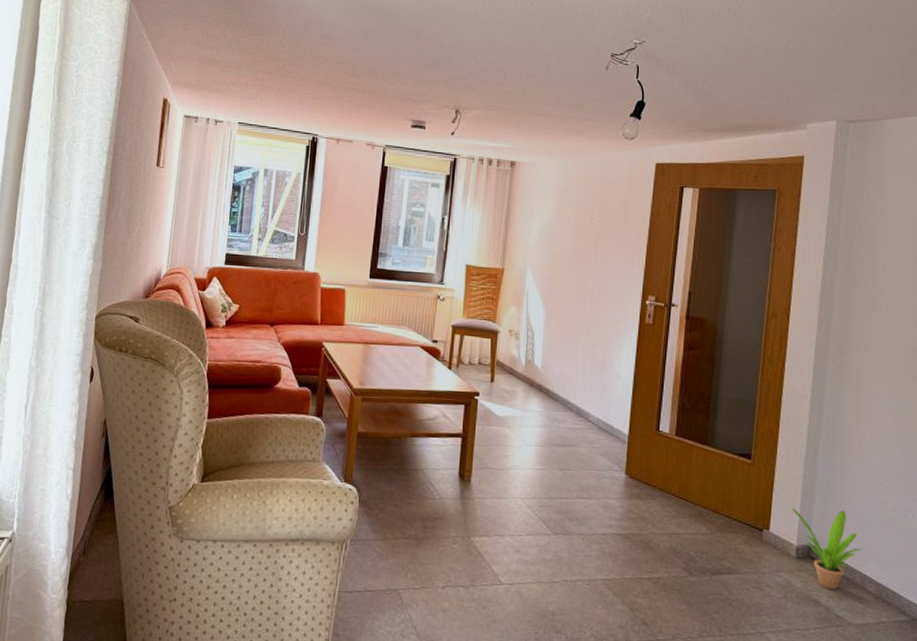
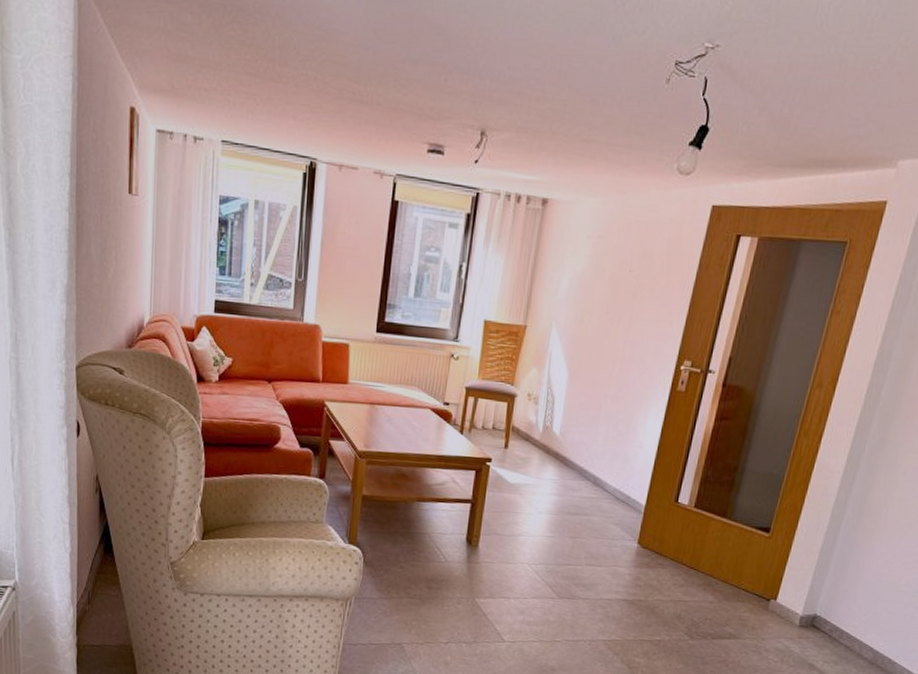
potted plant: present [792,508,862,590] -> none [803,580,866,656]

